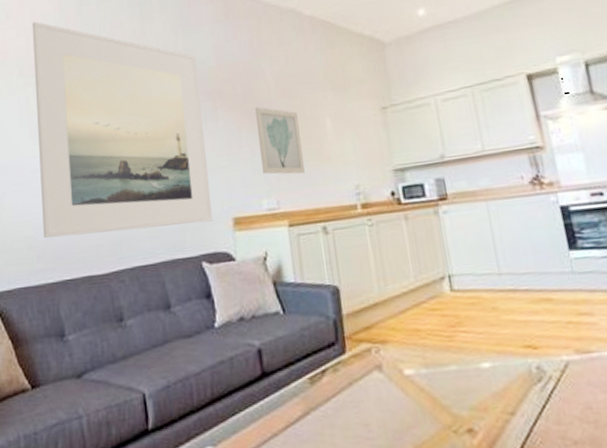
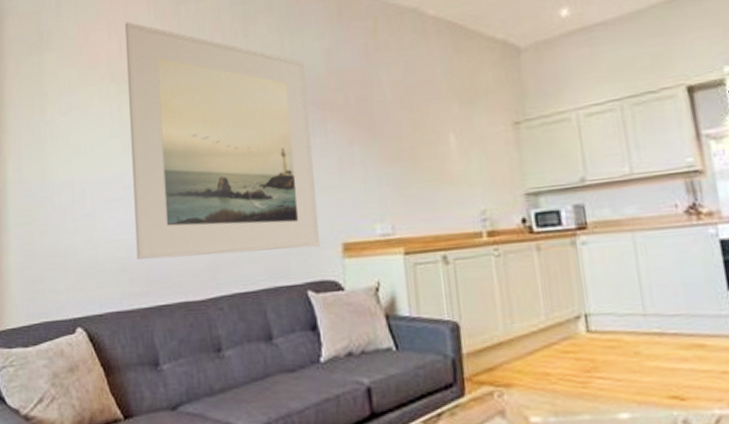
wall art: present [255,107,305,175] -> none [370,120,424,197]

